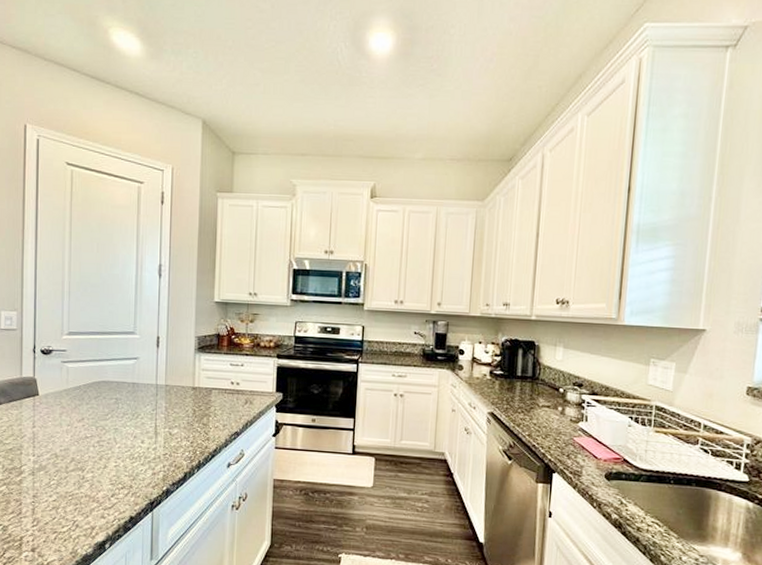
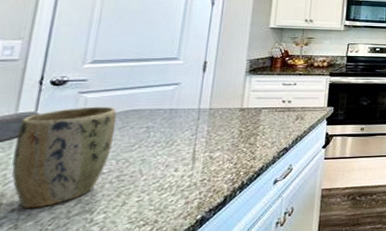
plant pot: none [24,375,92,461] -> present [11,106,117,209]

